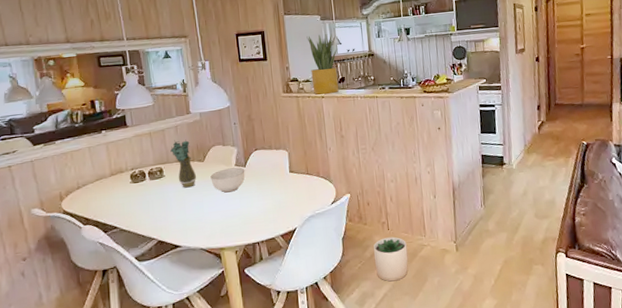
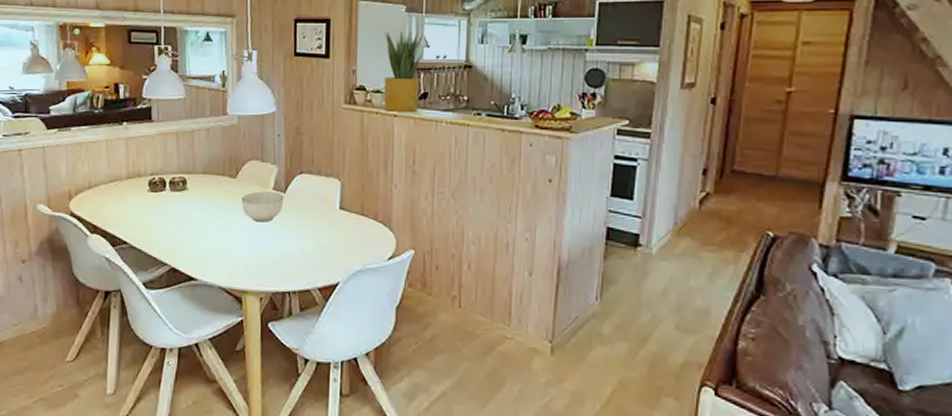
vase: present [170,139,197,188] -> none [198,146,225,208]
planter: present [373,236,408,282] -> none [435,317,482,378]

